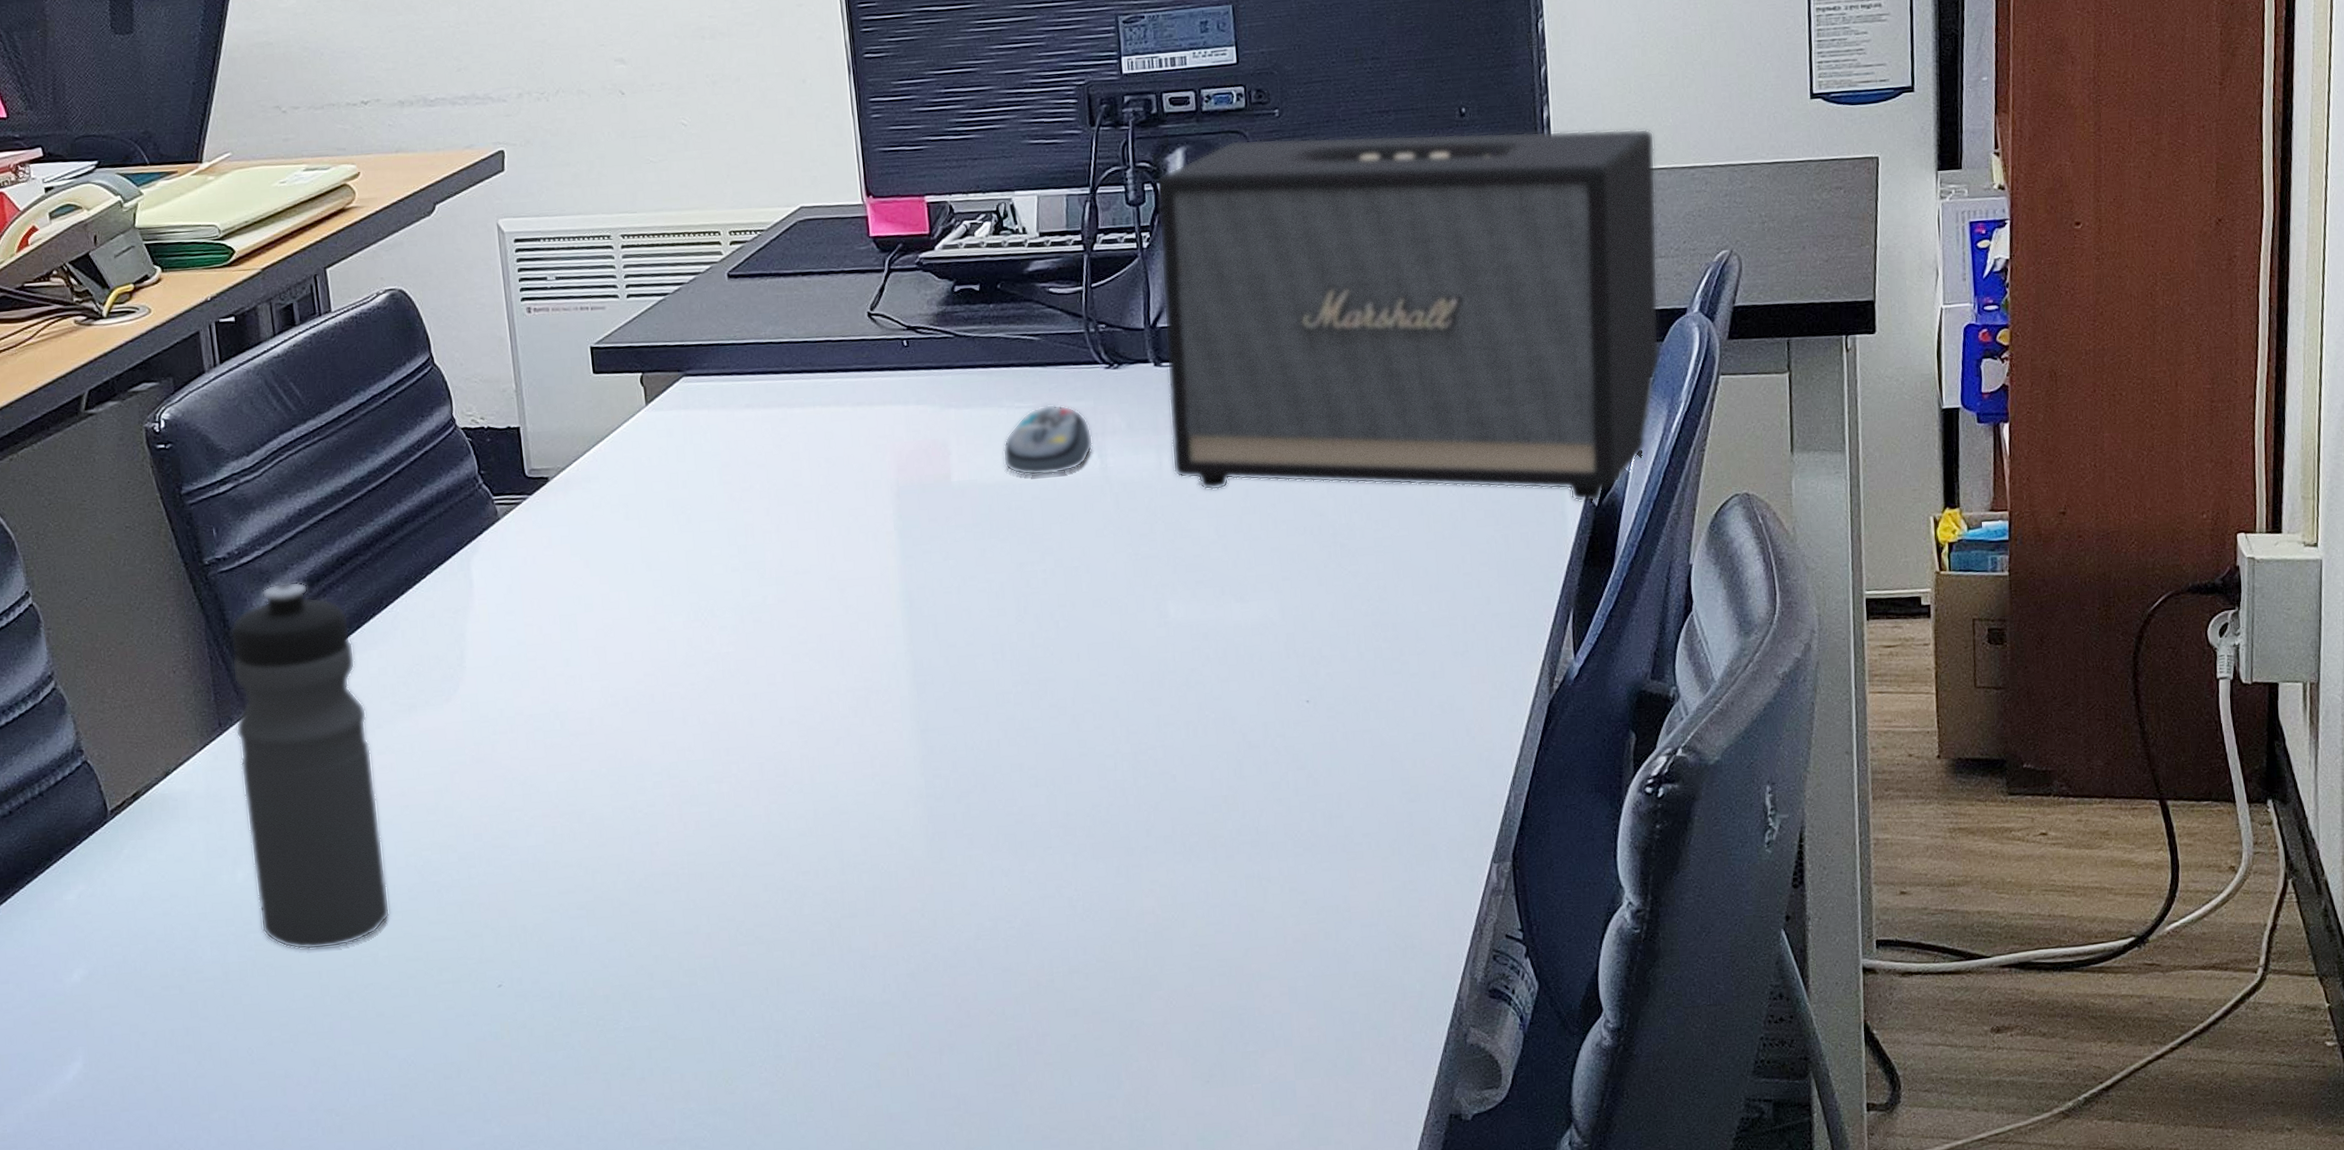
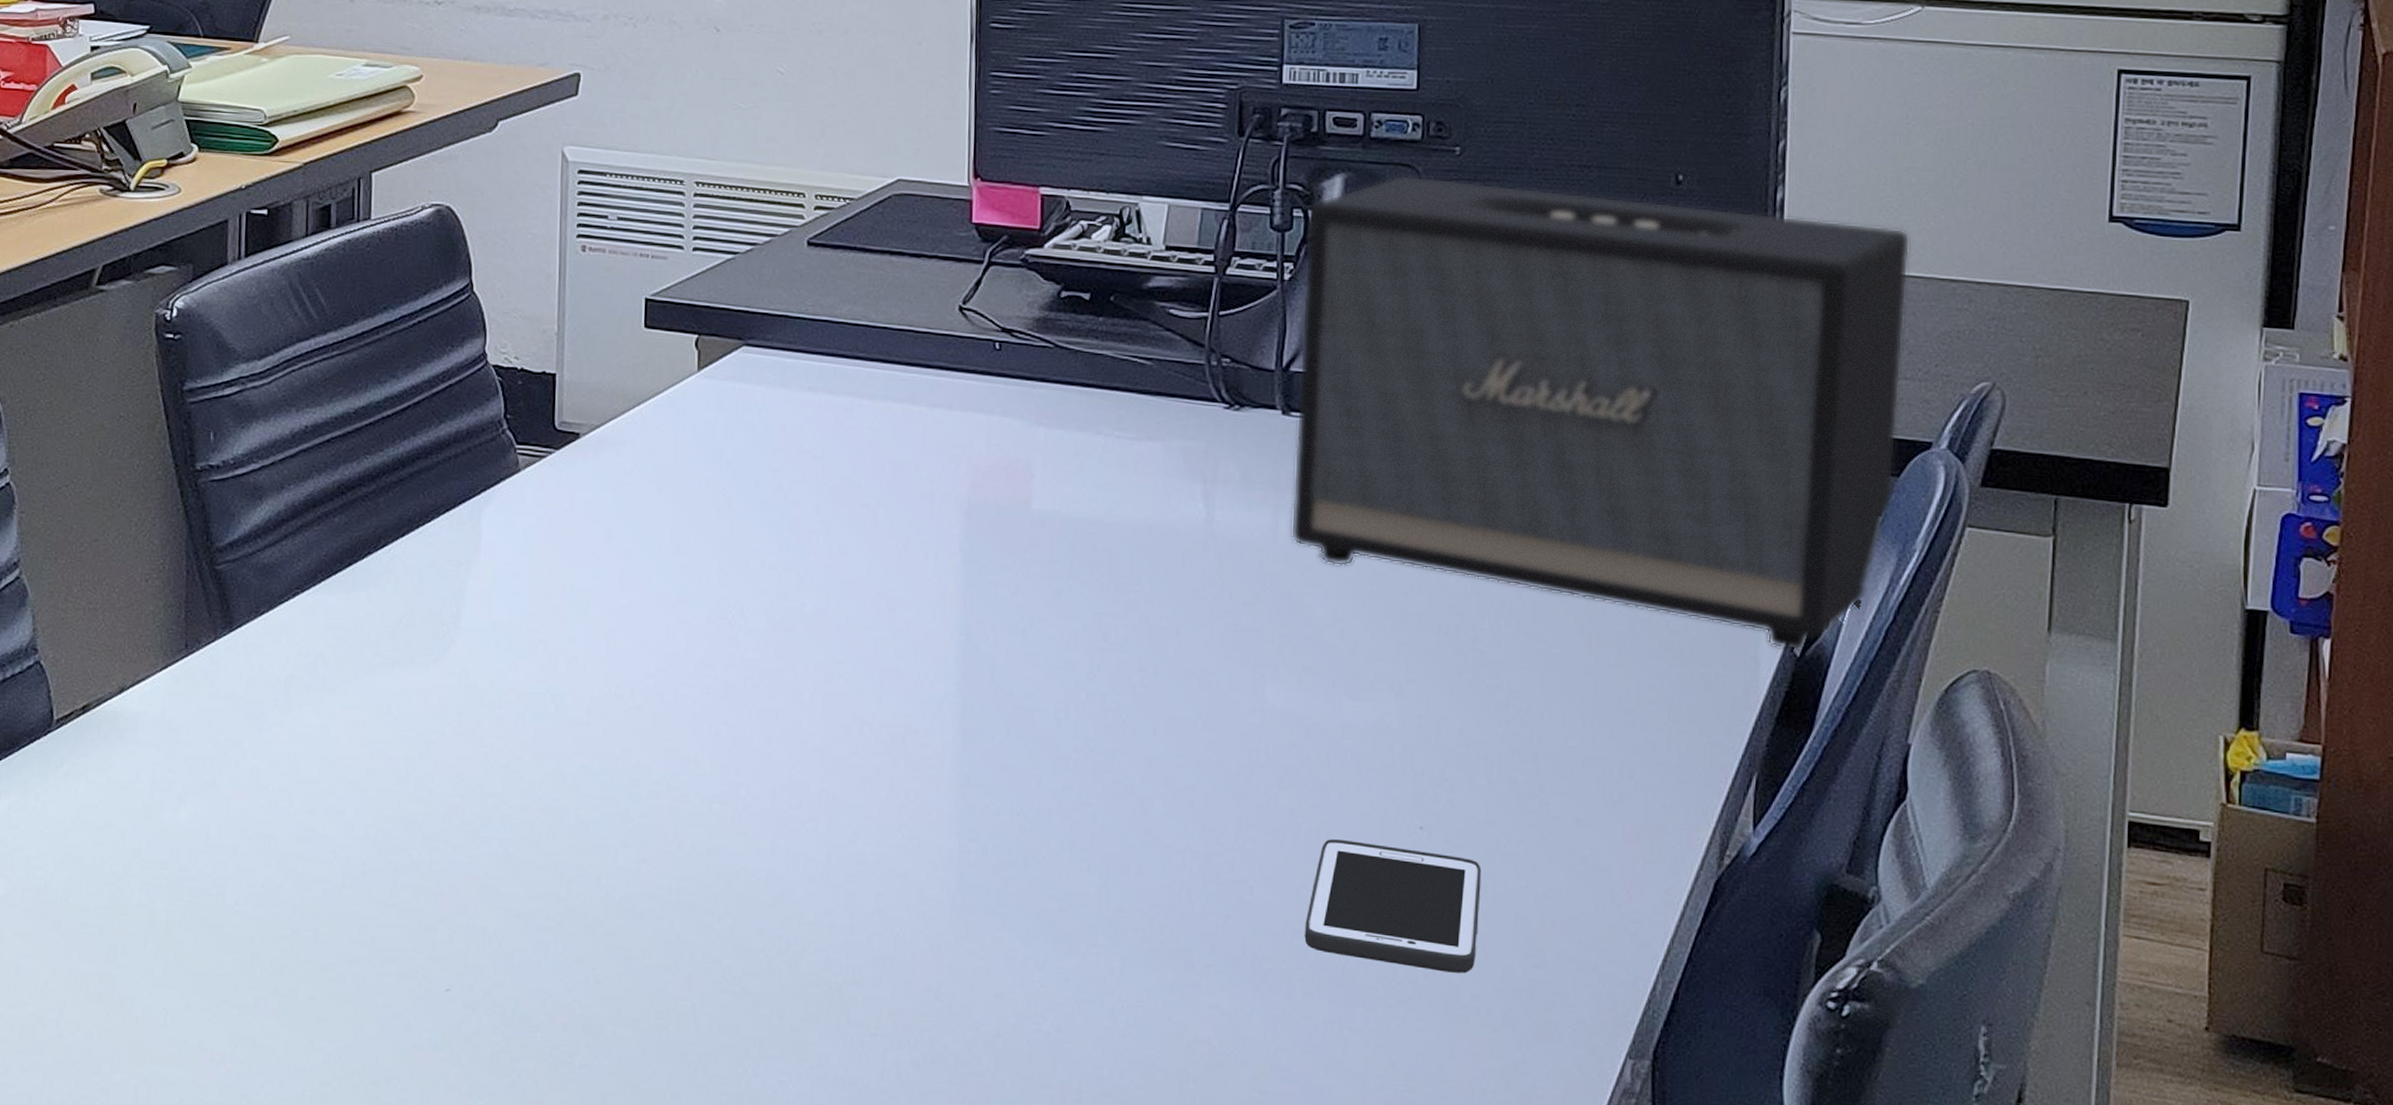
water bottle: present [230,581,390,950] -> none [197,502,346,914]
computer mouse: present [1002,404,1094,476] -> none [1093,438,1201,519]
cell phone: none [1221,720,1363,820] -> present [1304,838,1482,974]

